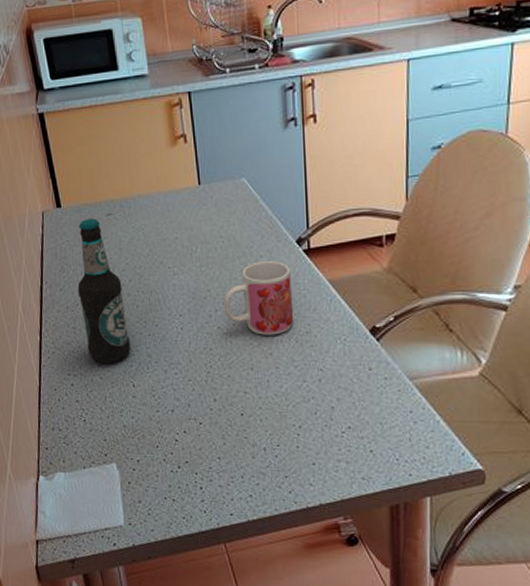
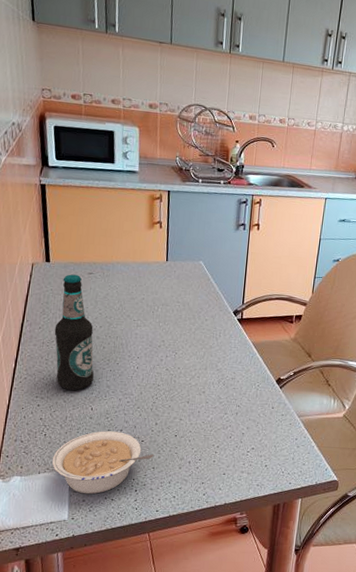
legume: none [97,412,217,494] -> present [52,431,154,495]
mug: present [224,261,294,335] -> none [173,323,227,379]

